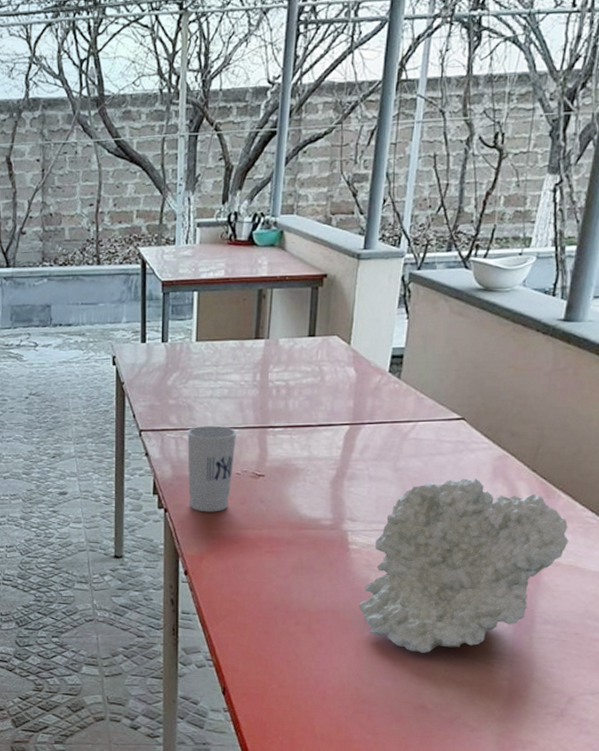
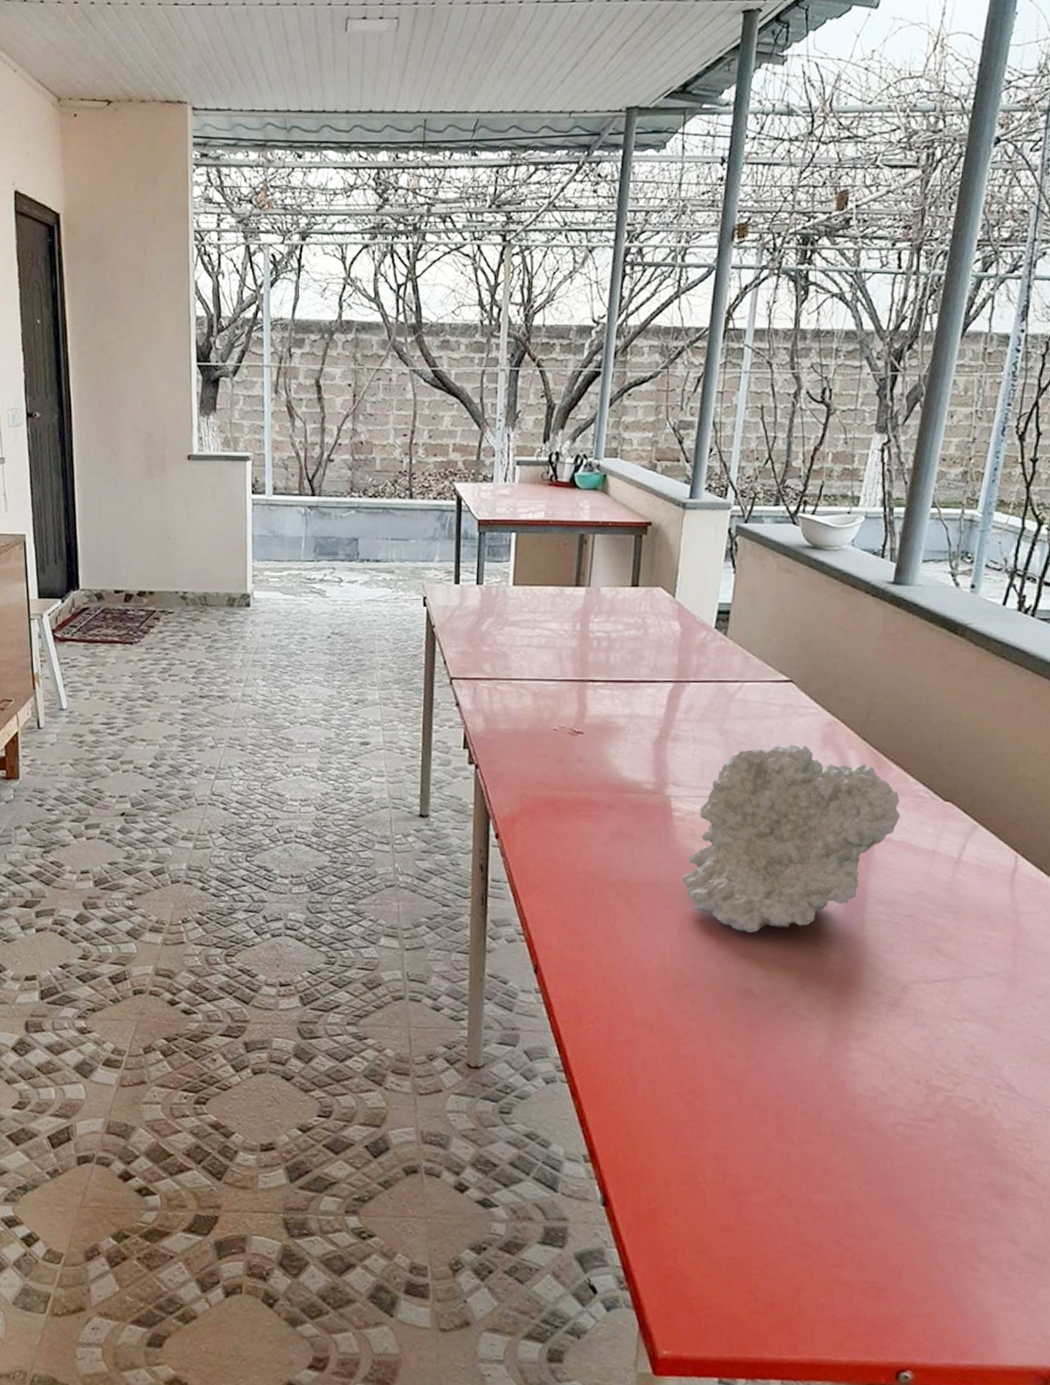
cup: present [187,425,237,512] -> none [501,676,555,771]

